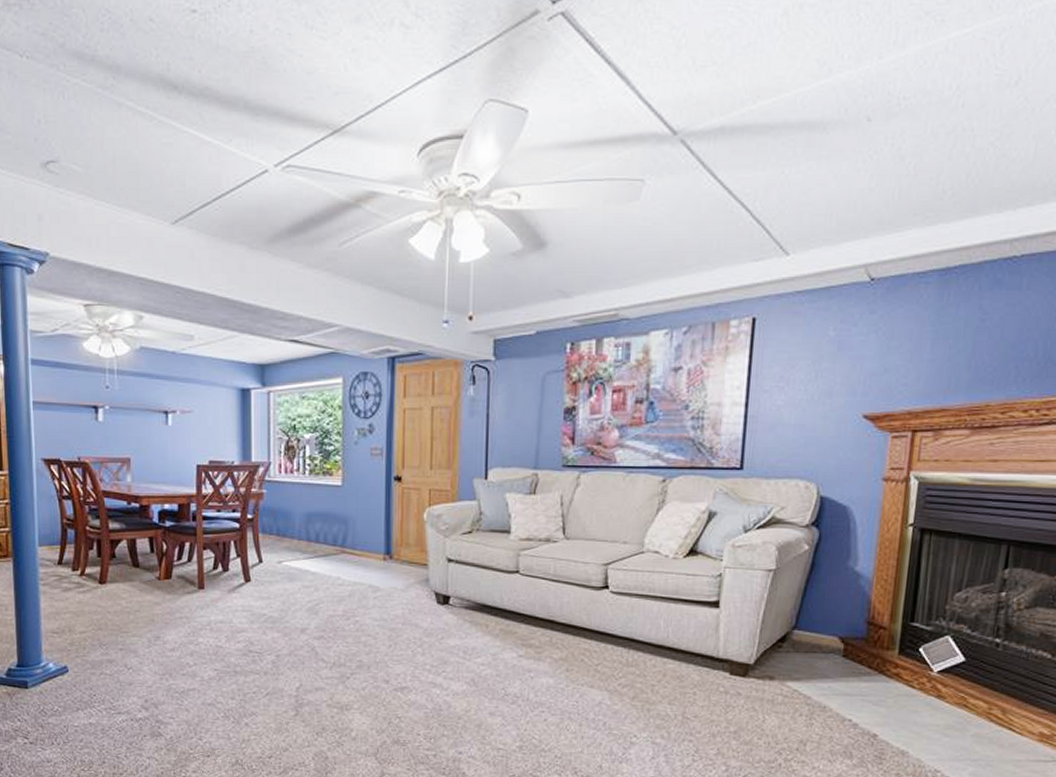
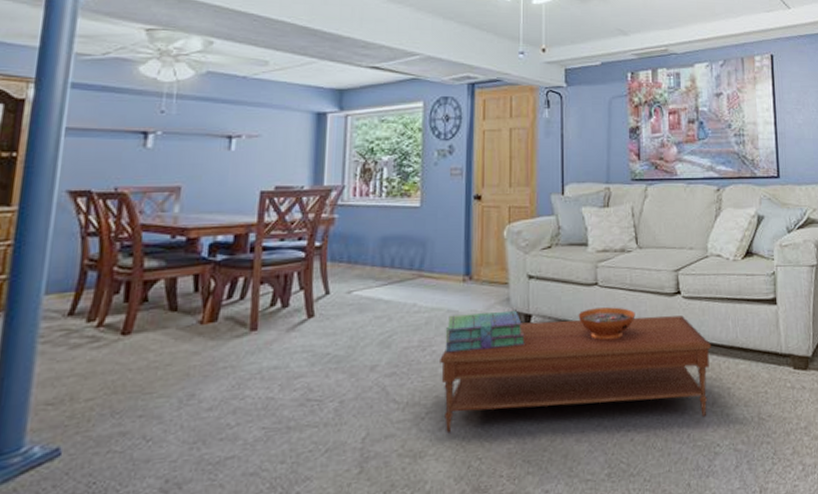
coffee table: none [363,603,638,709] -> present [440,315,711,434]
stack of books: none [367,590,443,624] -> present [445,310,525,353]
decorative bowl: none [497,595,557,626] -> present [578,307,635,340]

